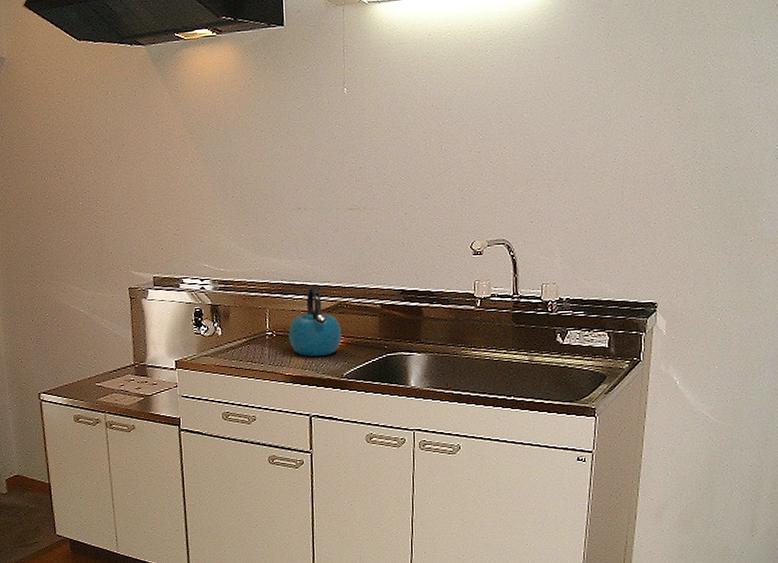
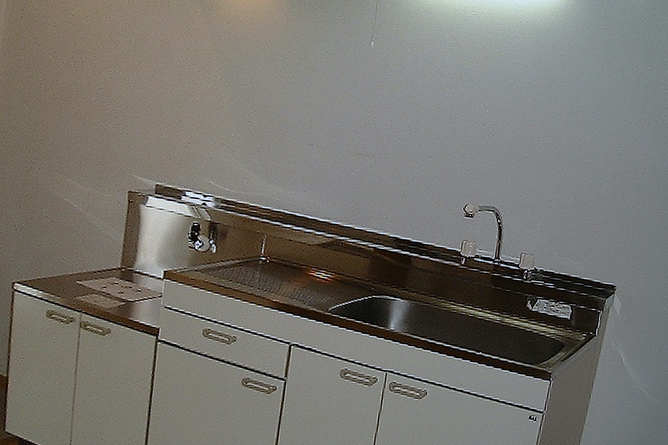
kettle: present [289,284,342,357] -> none [281,218,334,289]

